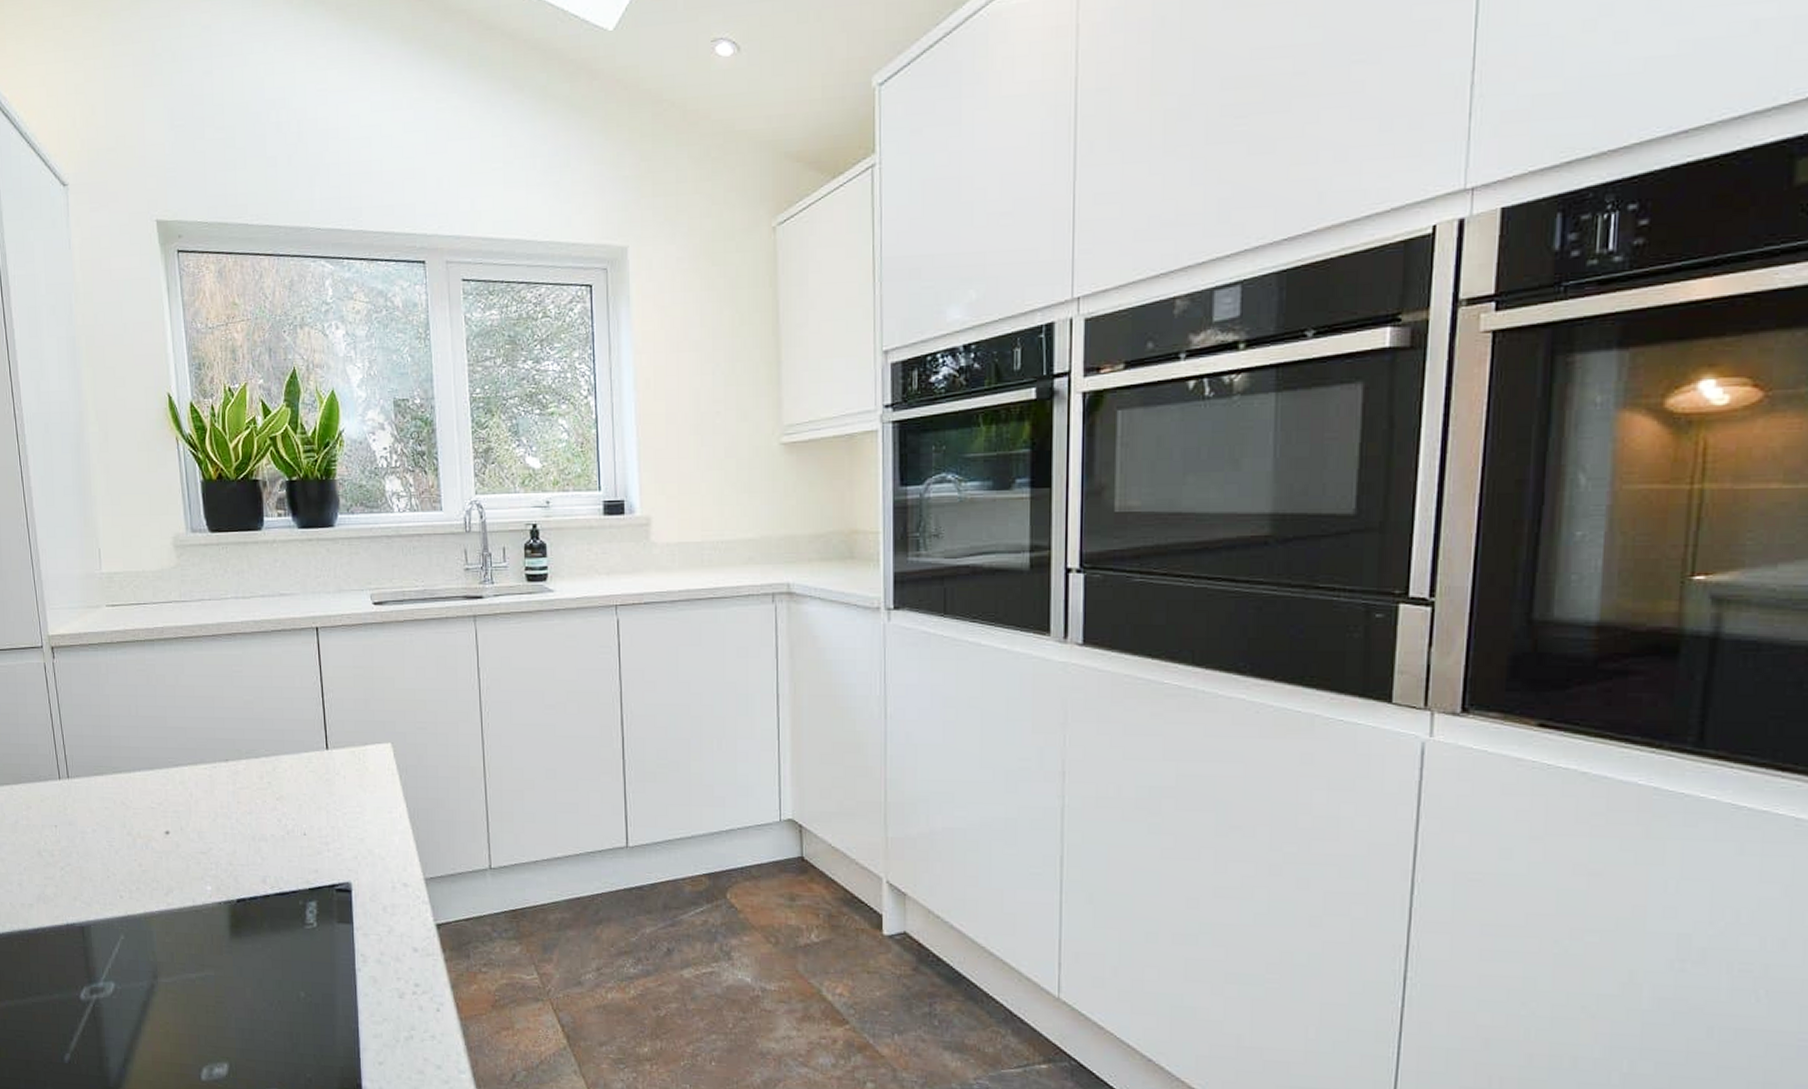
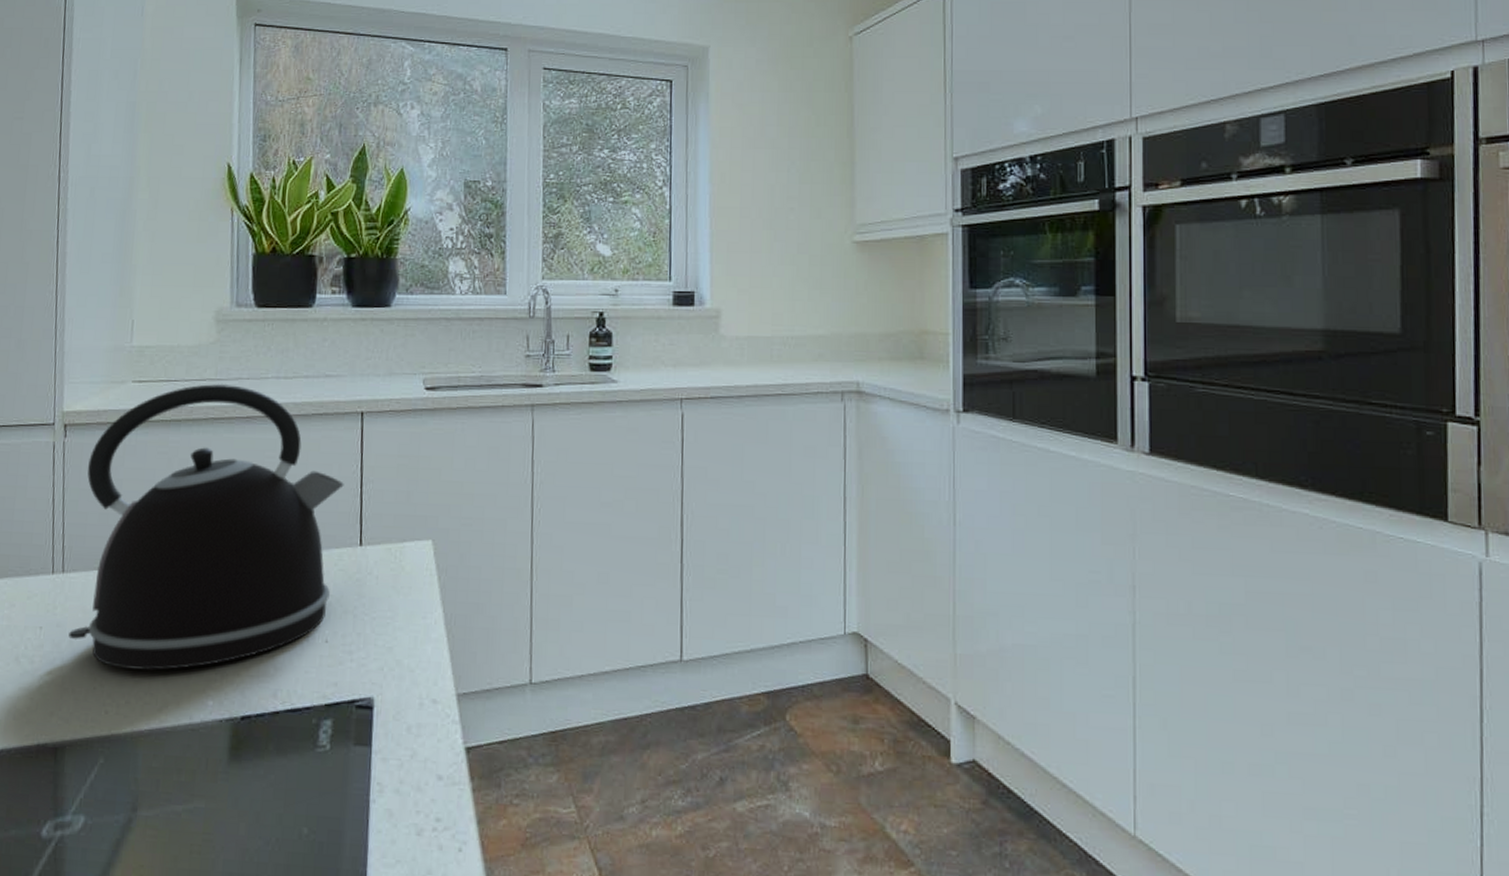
kettle: none [76,606,307,861] -> present [69,384,344,671]

